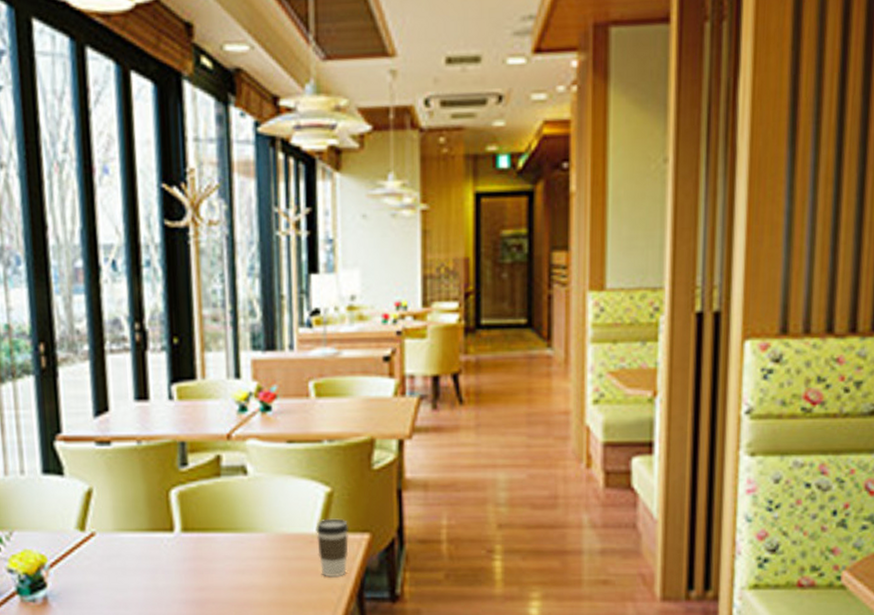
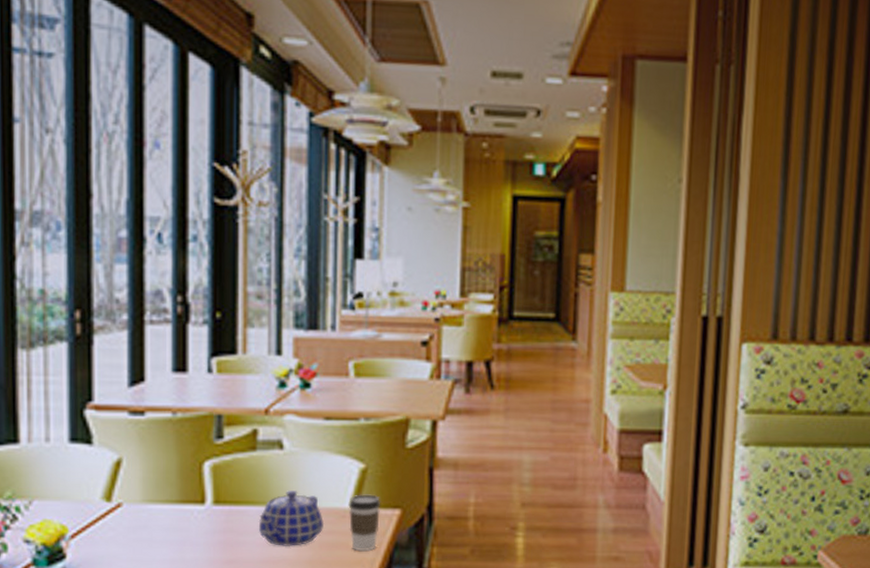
teapot: none [226,515,293,573] -> present [258,489,325,546]

